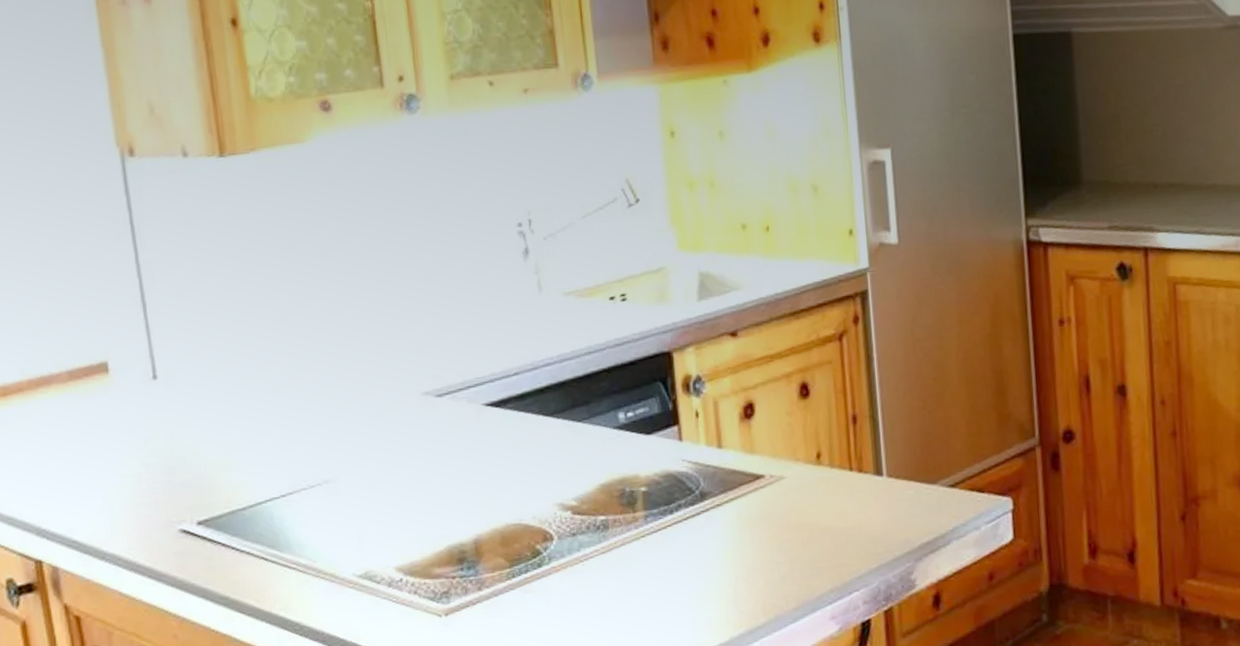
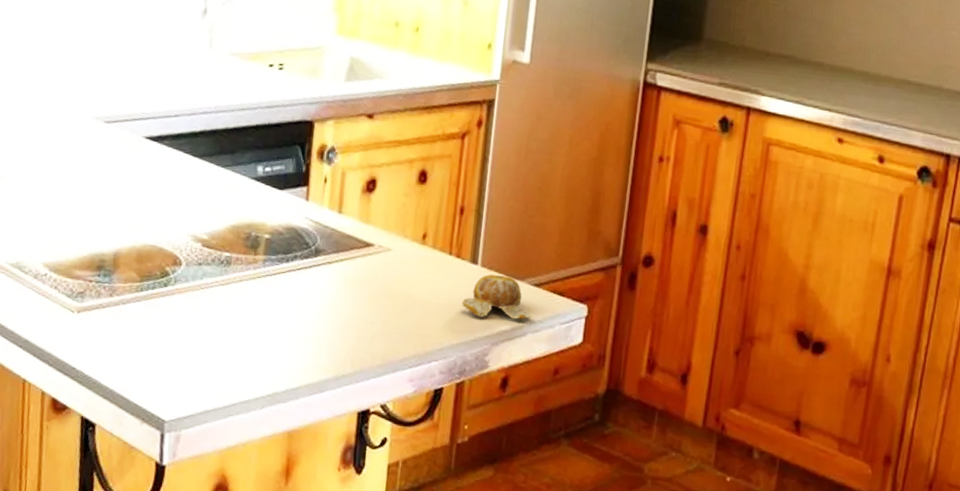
fruit: none [873,482,953,533] -> present [461,274,532,320]

